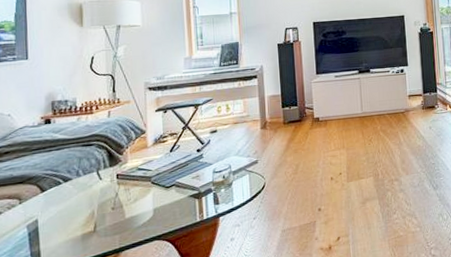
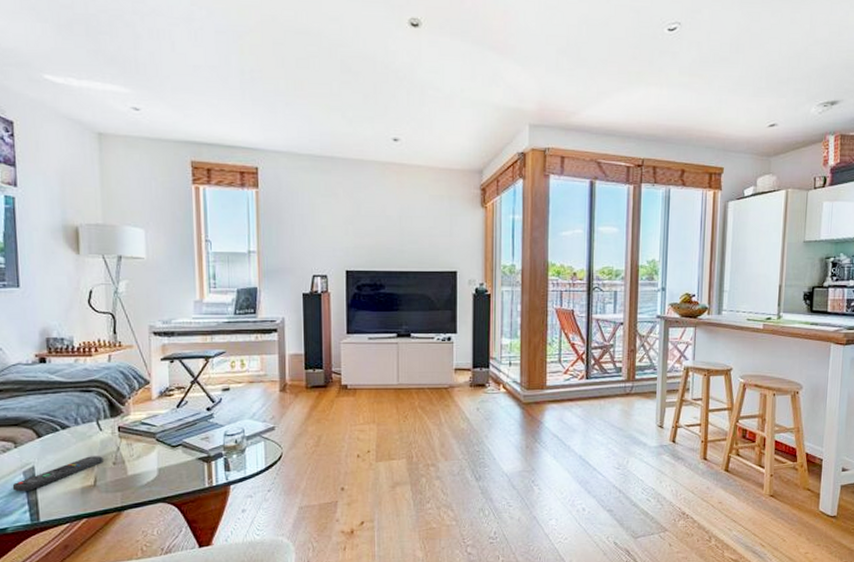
remote control: none [16,203,103,245] -> present [12,456,104,492]

